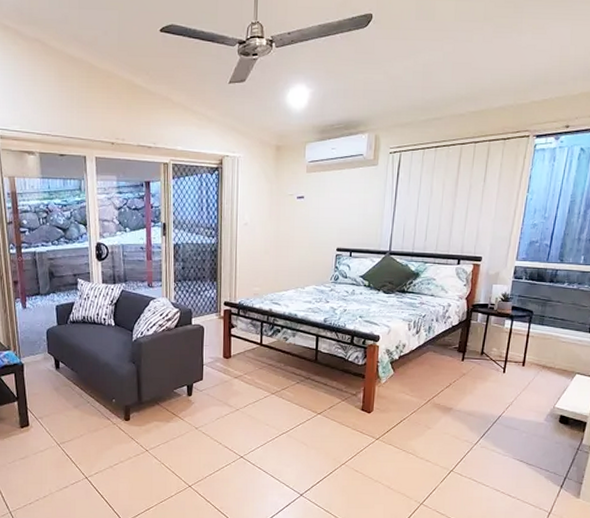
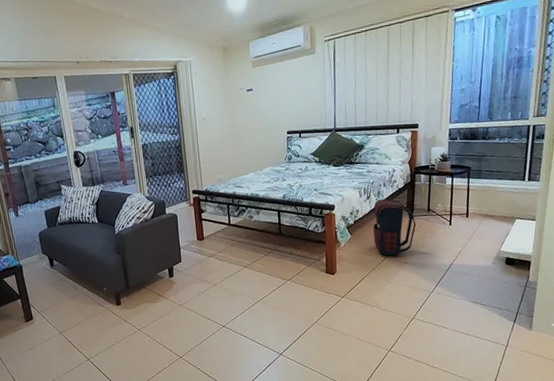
satchel: none [419,336,467,400] -> present [373,199,416,256]

